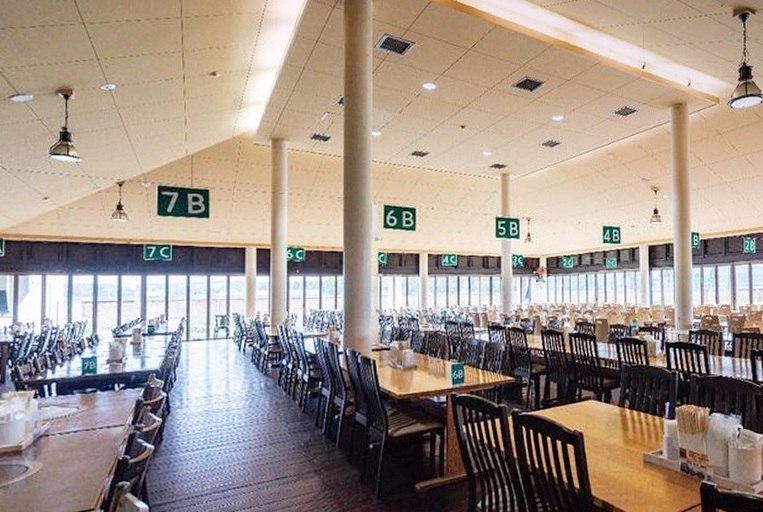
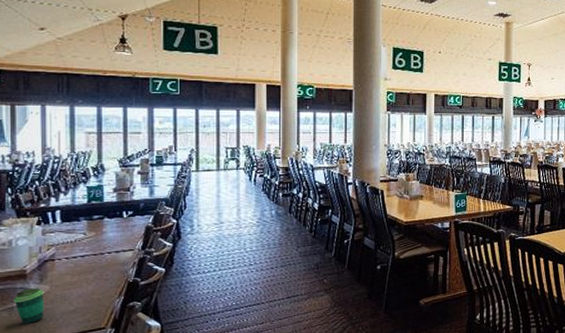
cup: none [9,465,37,504] -> present [13,288,44,324]

